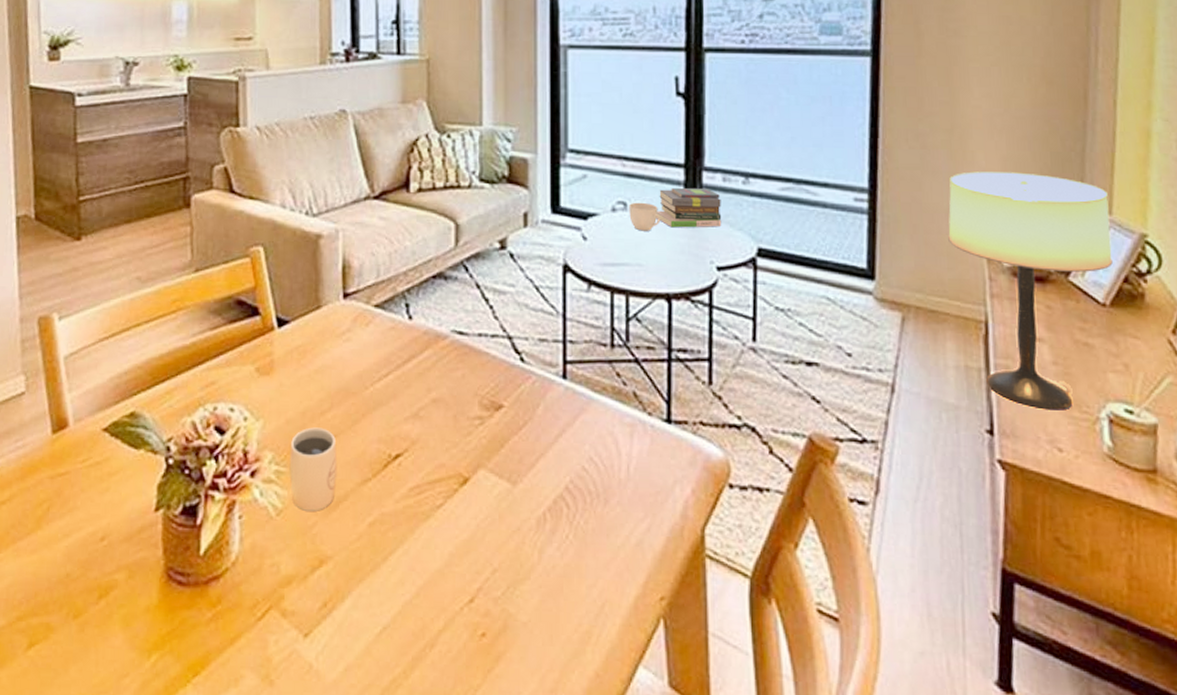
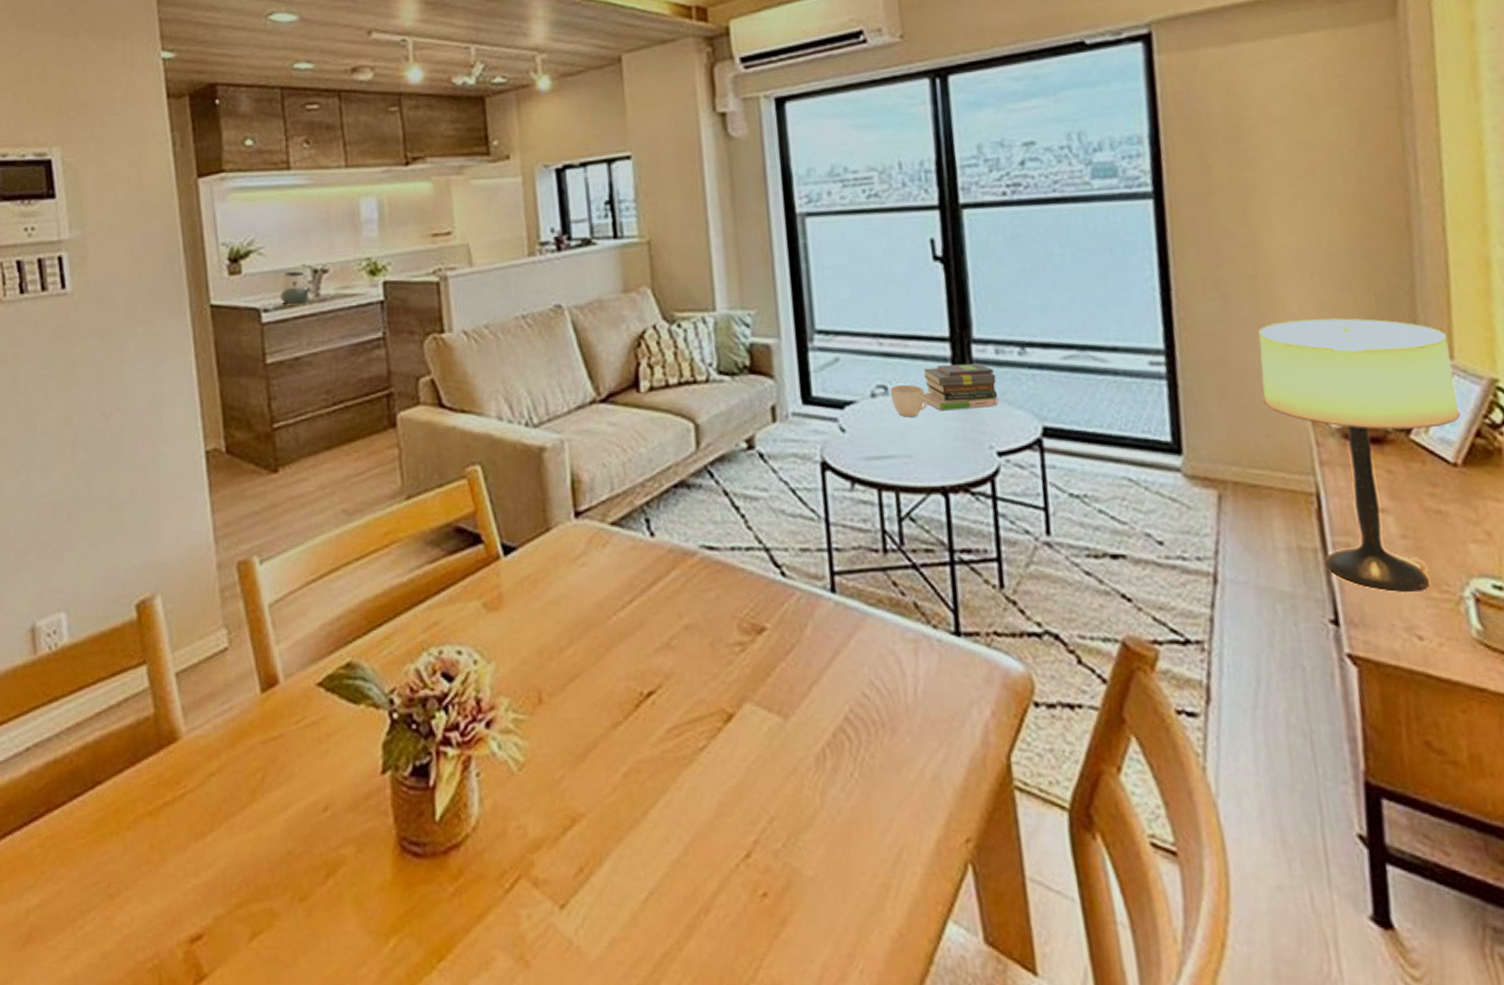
kettle: none [94,62,125,92] -> present [280,271,314,305]
mug: present [289,427,338,511] -> none [527,666,584,763]

